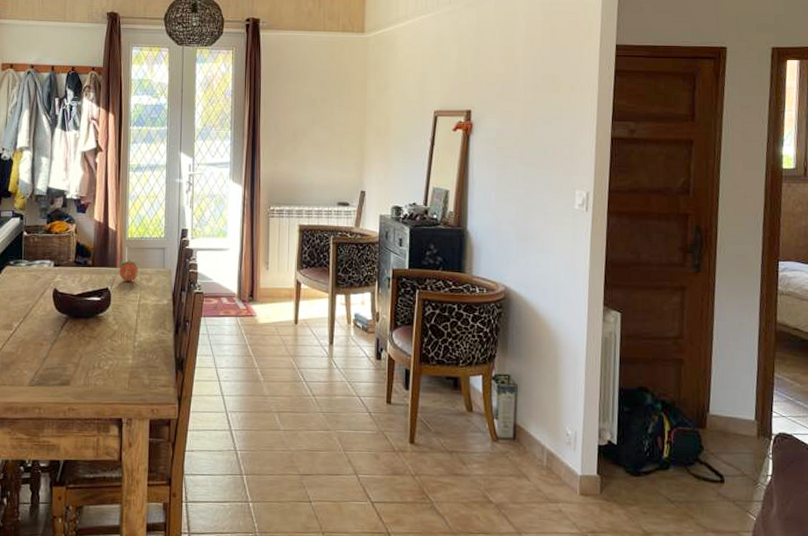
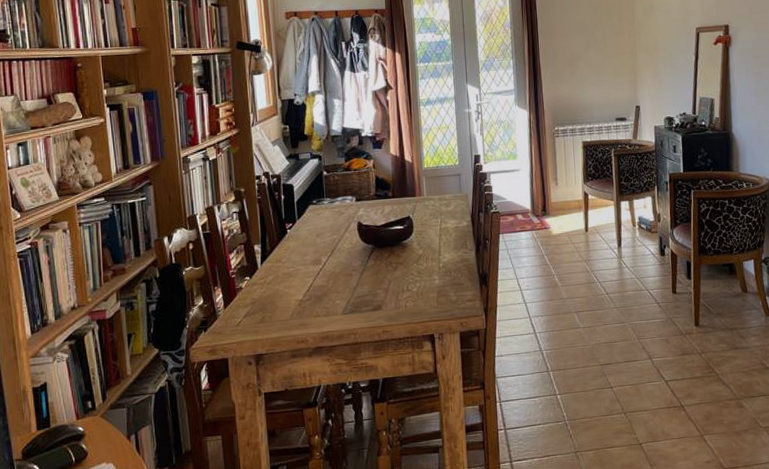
fruit: present [119,259,139,281] -> none [418,188,438,208]

